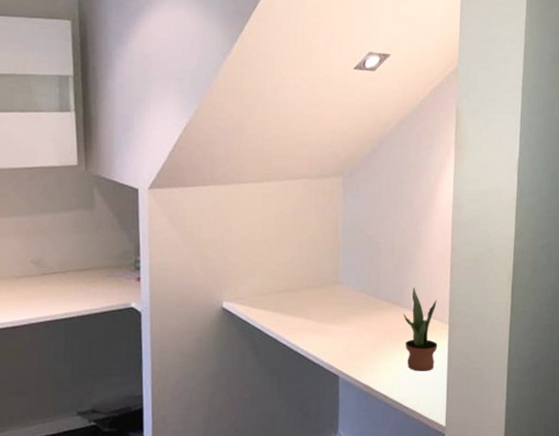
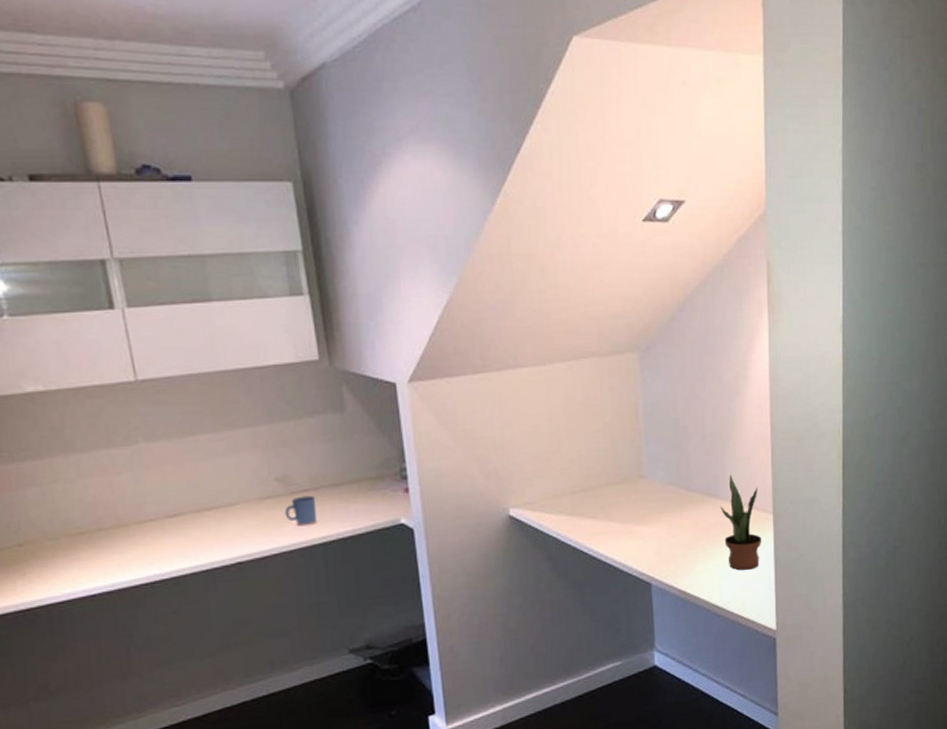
mug: none [36,277,63,303] -> present [284,495,318,527]

